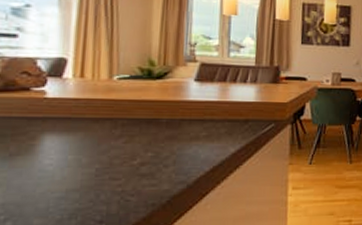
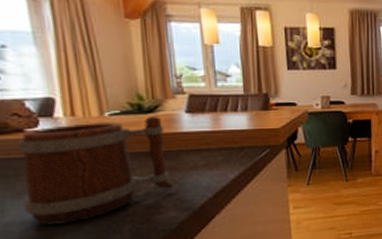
mug: none [13,82,171,191] -> present [17,116,172,226]

